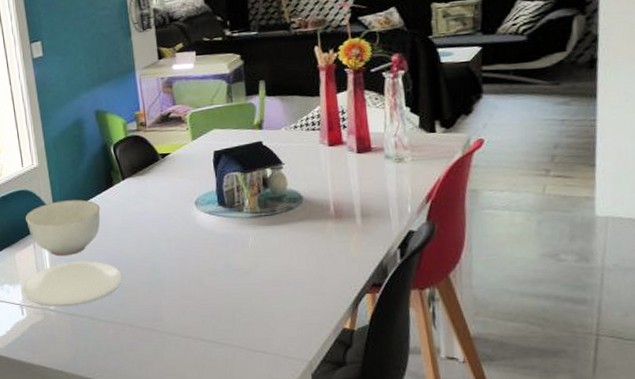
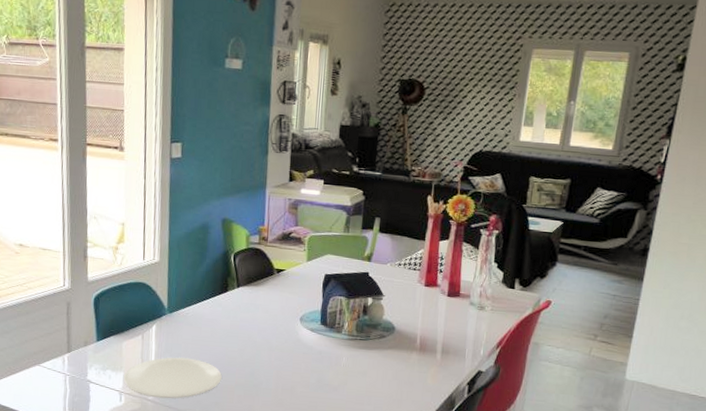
bowl: present [26,199,101,256] -> none [138,298,212,351]

